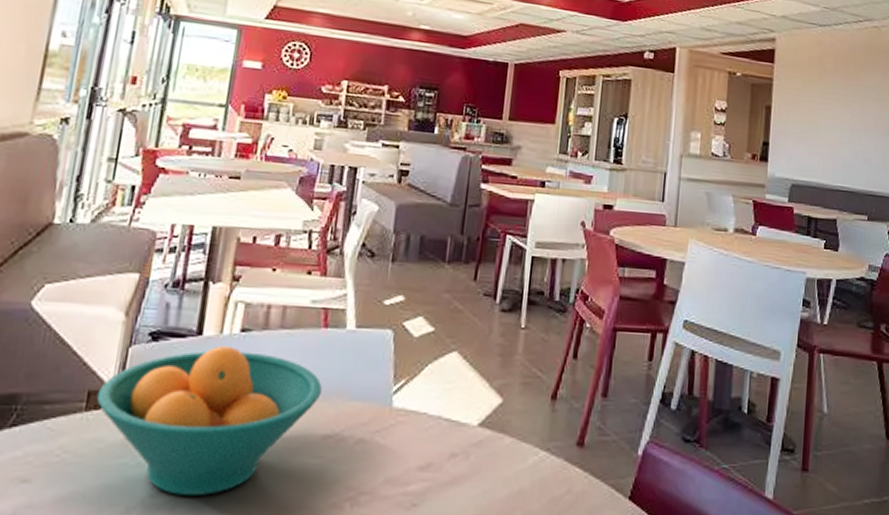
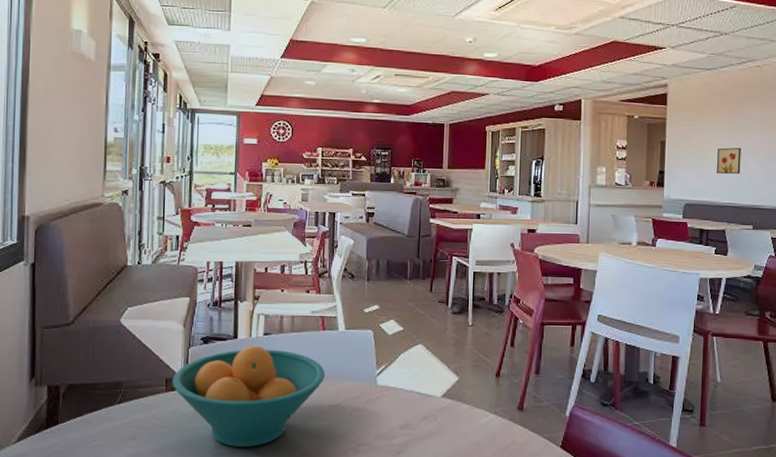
wall art: none [828,119,856,152] -> present [717,147,741,175]

